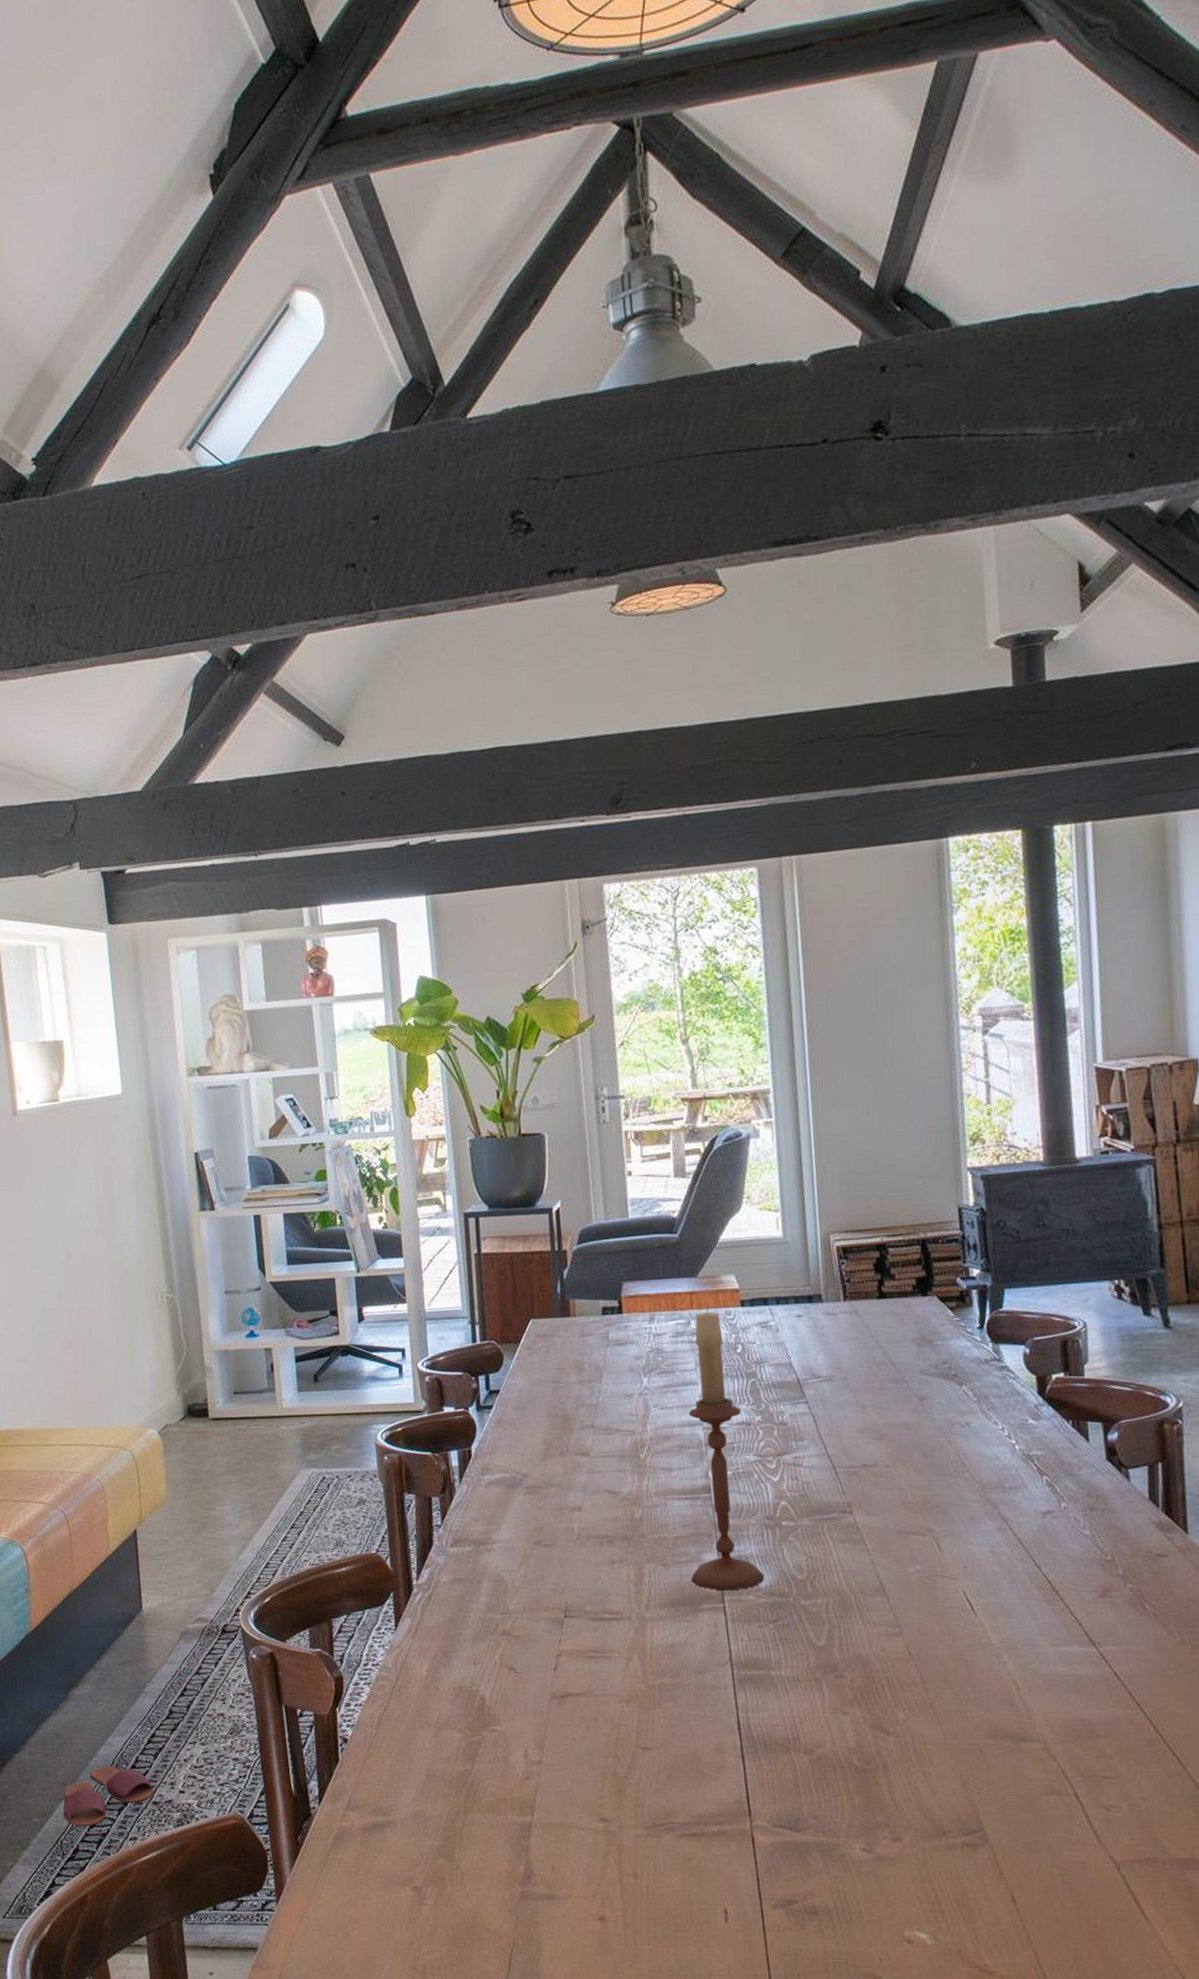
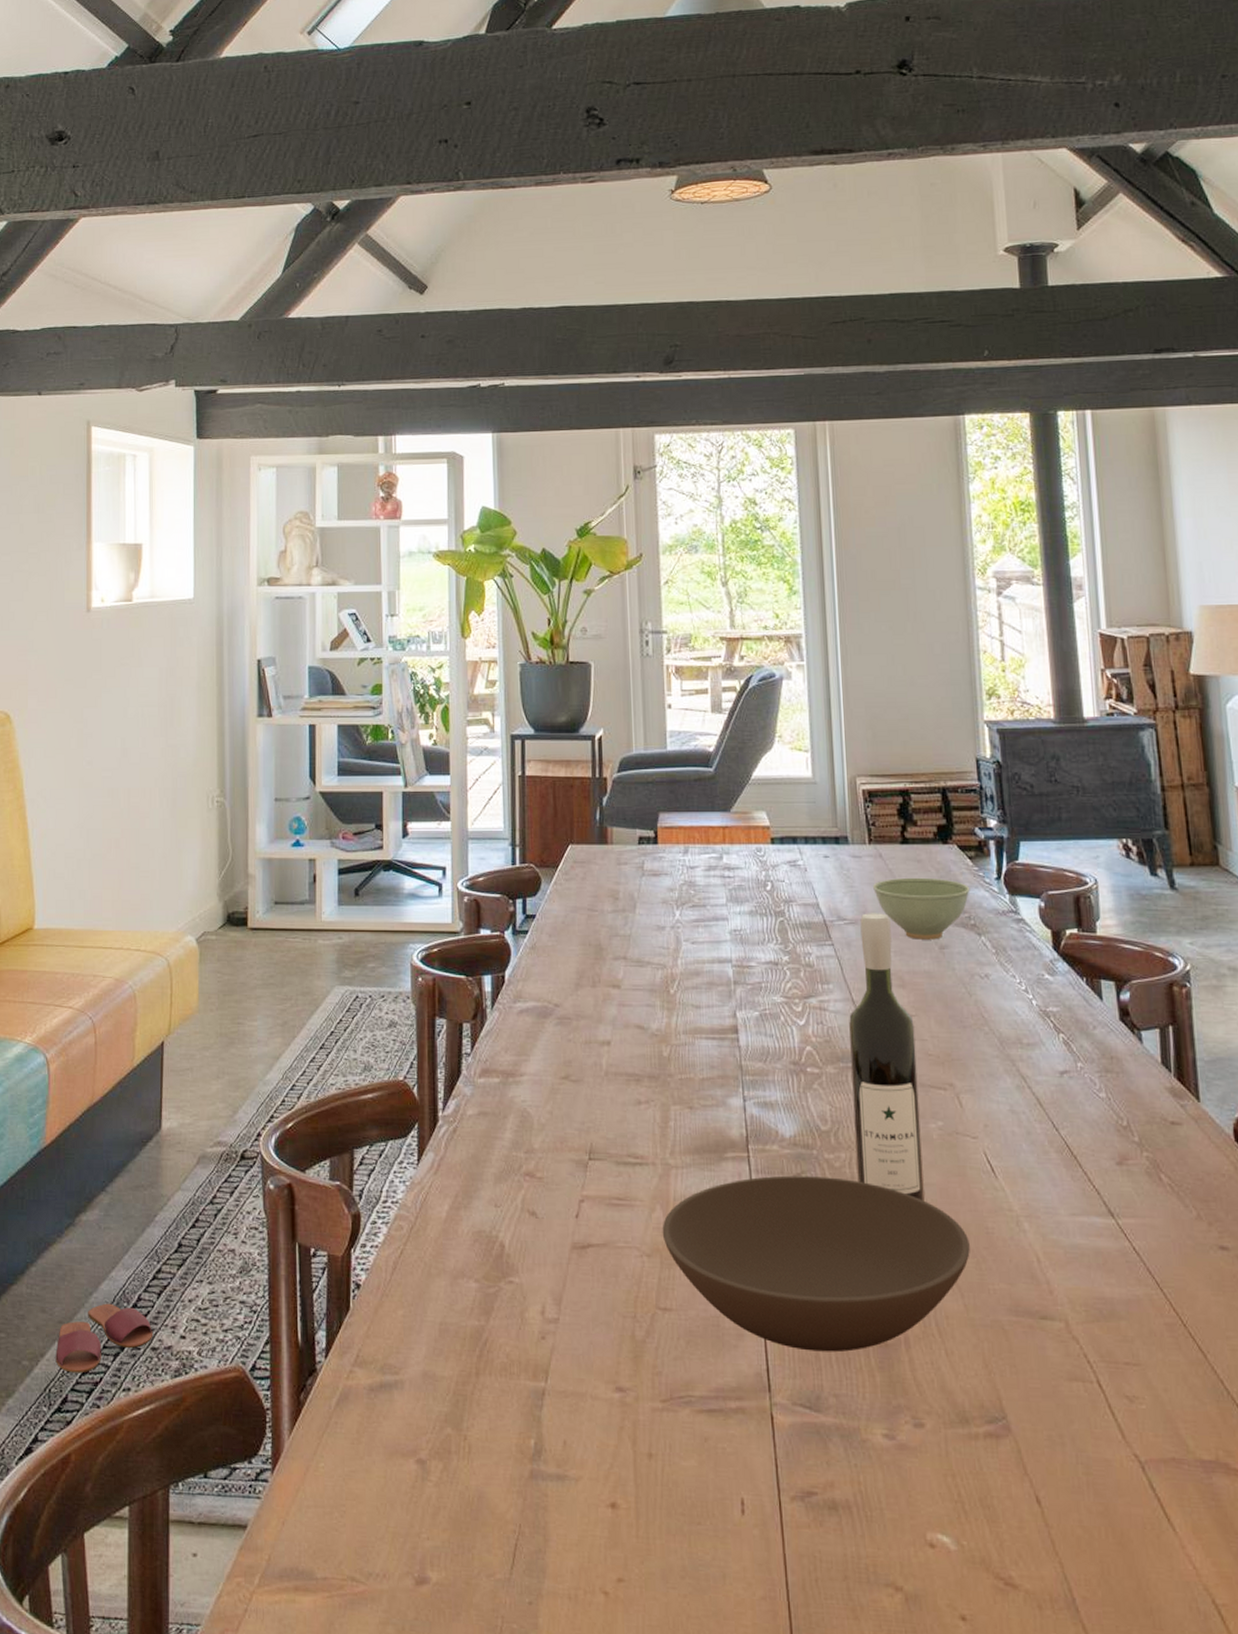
bowl: none [639,1622,949,1779] -> present [662,1175,970,1353]
candlestick: present [688,1305,764,1591] -> none [716,840,789,1139]
bottle: none [824,1368,903,1640] -> present [849,913,925,1201]
bowl: none [849,1331,951,1393] -> present [873,877,970,940]

